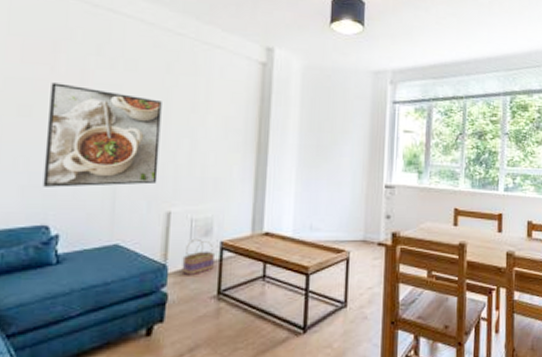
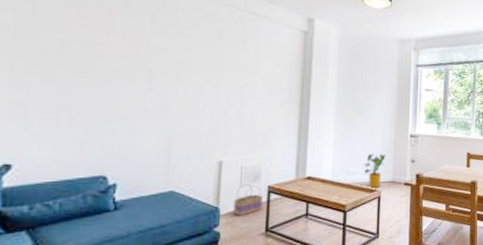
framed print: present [43,82,162,188] -> none [100,46,214,141]
house plant: none [329,206,356,249] -> present [363,153,386,189]

